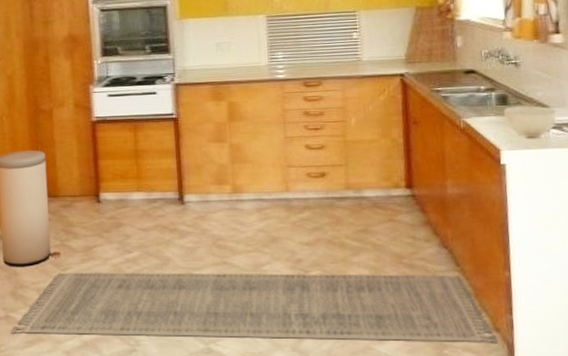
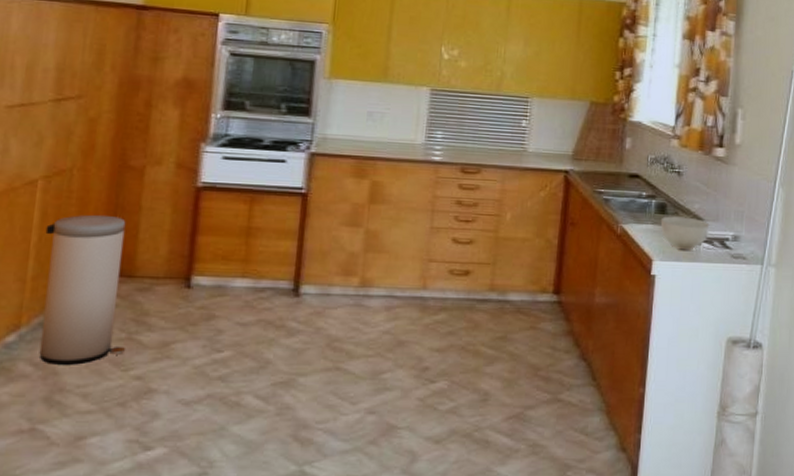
rug: present [11,272,499,344] -> none [34,373,624,465]

